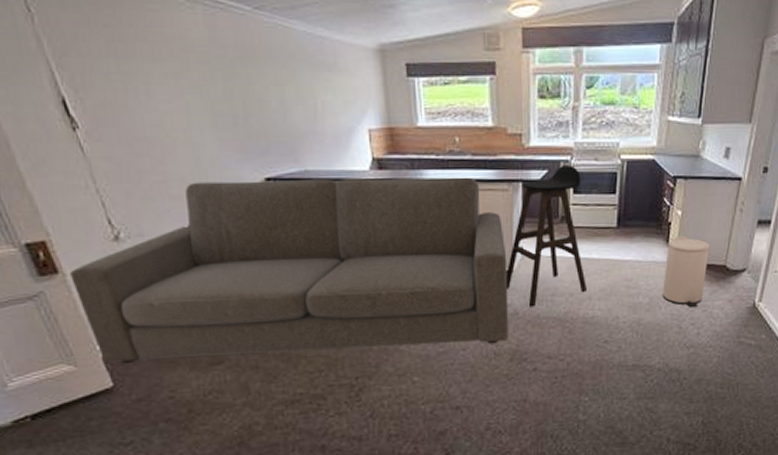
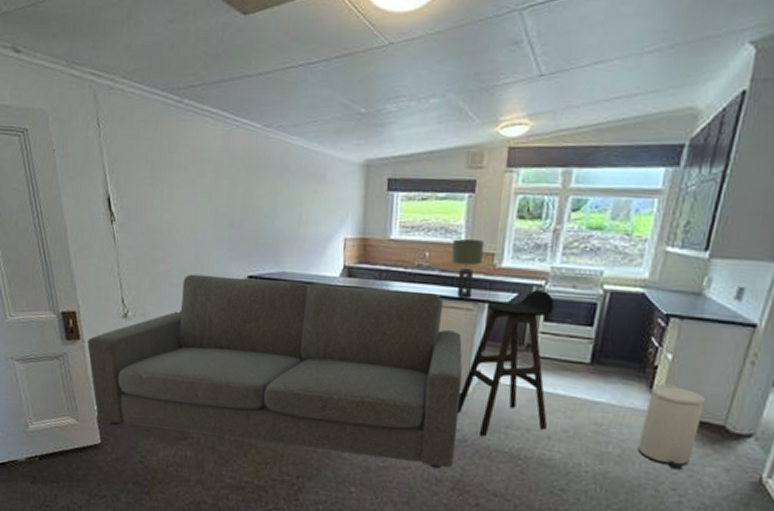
table lamp: none [480,122,511,179] -> present [451,239,484,298]

